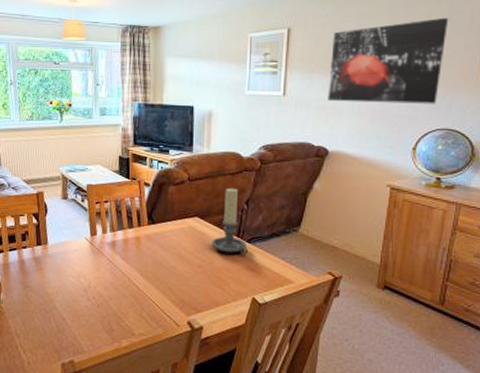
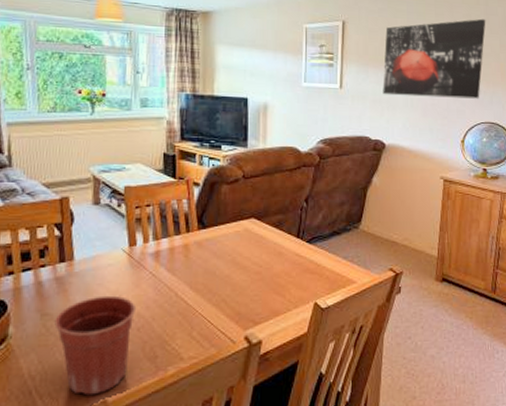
flower pot: none [34,275,96,355] -> present [54,295,135,396]
candle holder: present [211,187,248,255] -> none [269,185,308,257]

